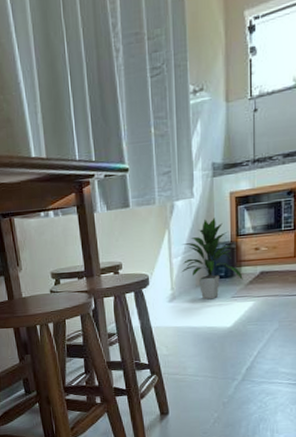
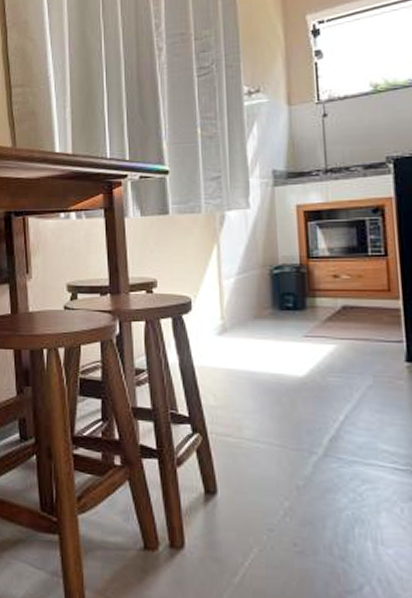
indoor plant: present [181,217,243,300] -> none [234,234,319,337]

